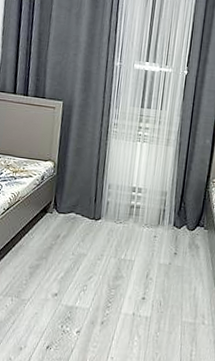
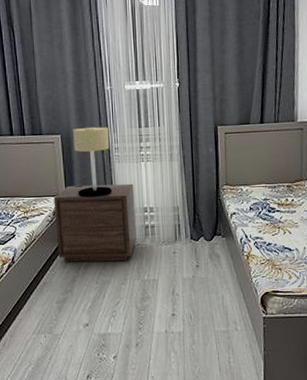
nightstand: none [39,152,127,237] -> present [54,183,137,262]
table lamp: none [70,98,111,170] -> present [73,126,112,198]

